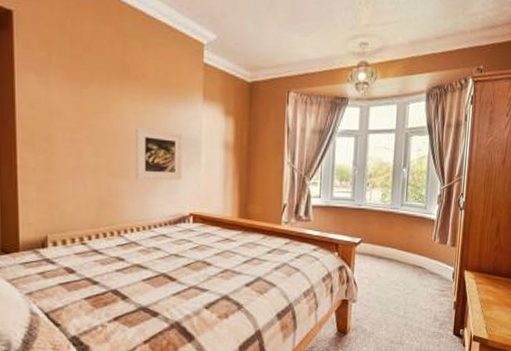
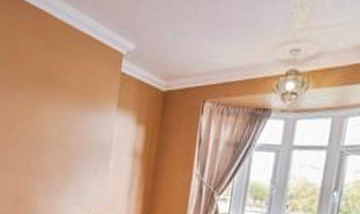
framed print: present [136,126,183,181] -> none [49,131,95,185]

